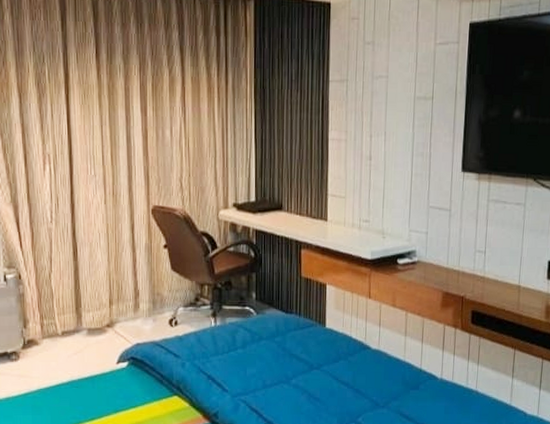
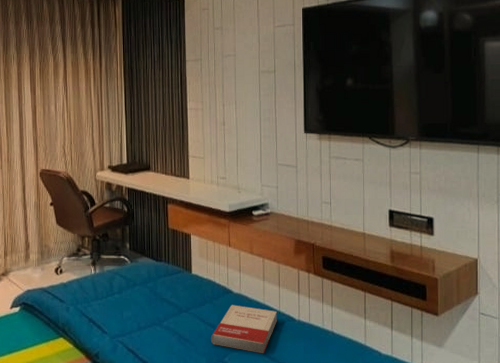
book: none [344,362,418,414] -> present [211,305,277,354]

